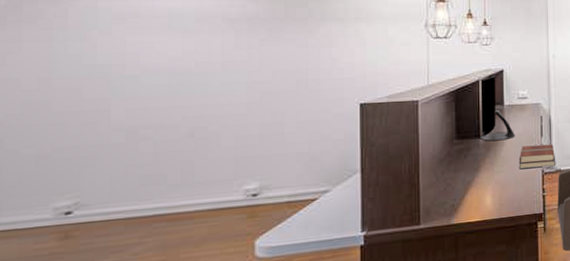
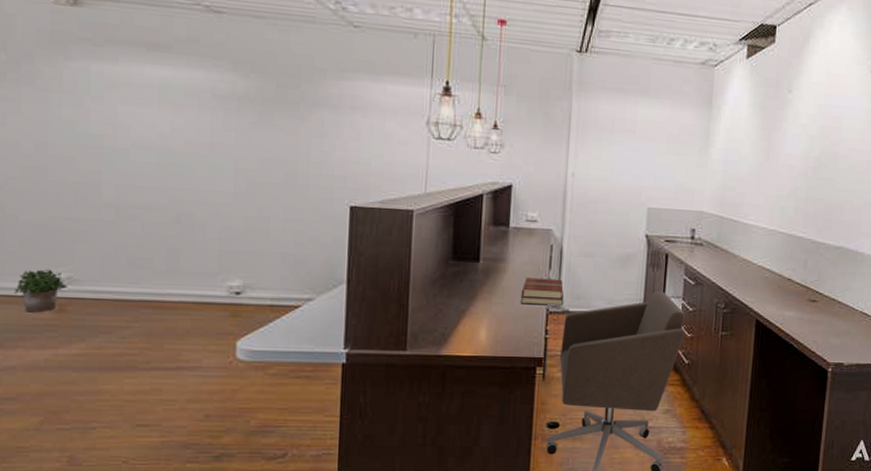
potted plant: none [14,197,71,244] -> present [14,268,64,313]
monitor: present [479,74,516,142] -> none [478,189,520,268]

